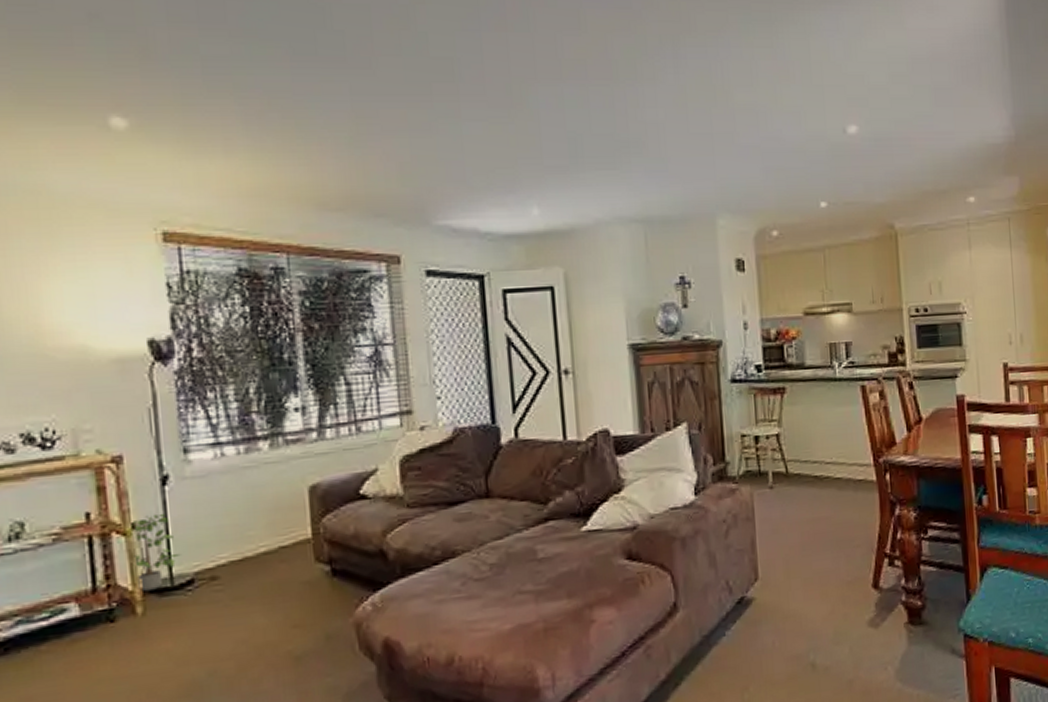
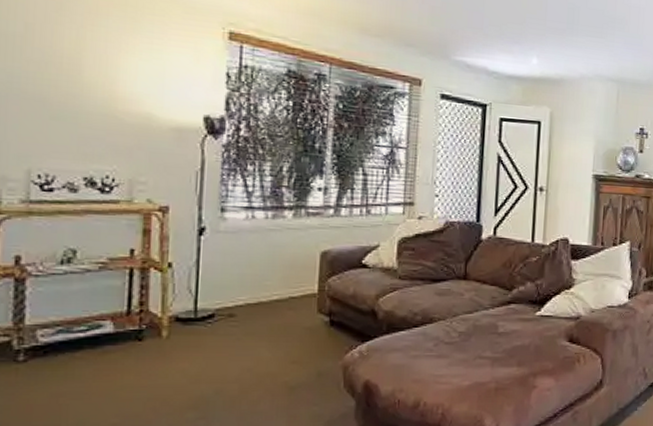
potted plant: present [131,513,181,591] -> none [164,257,206,319]

